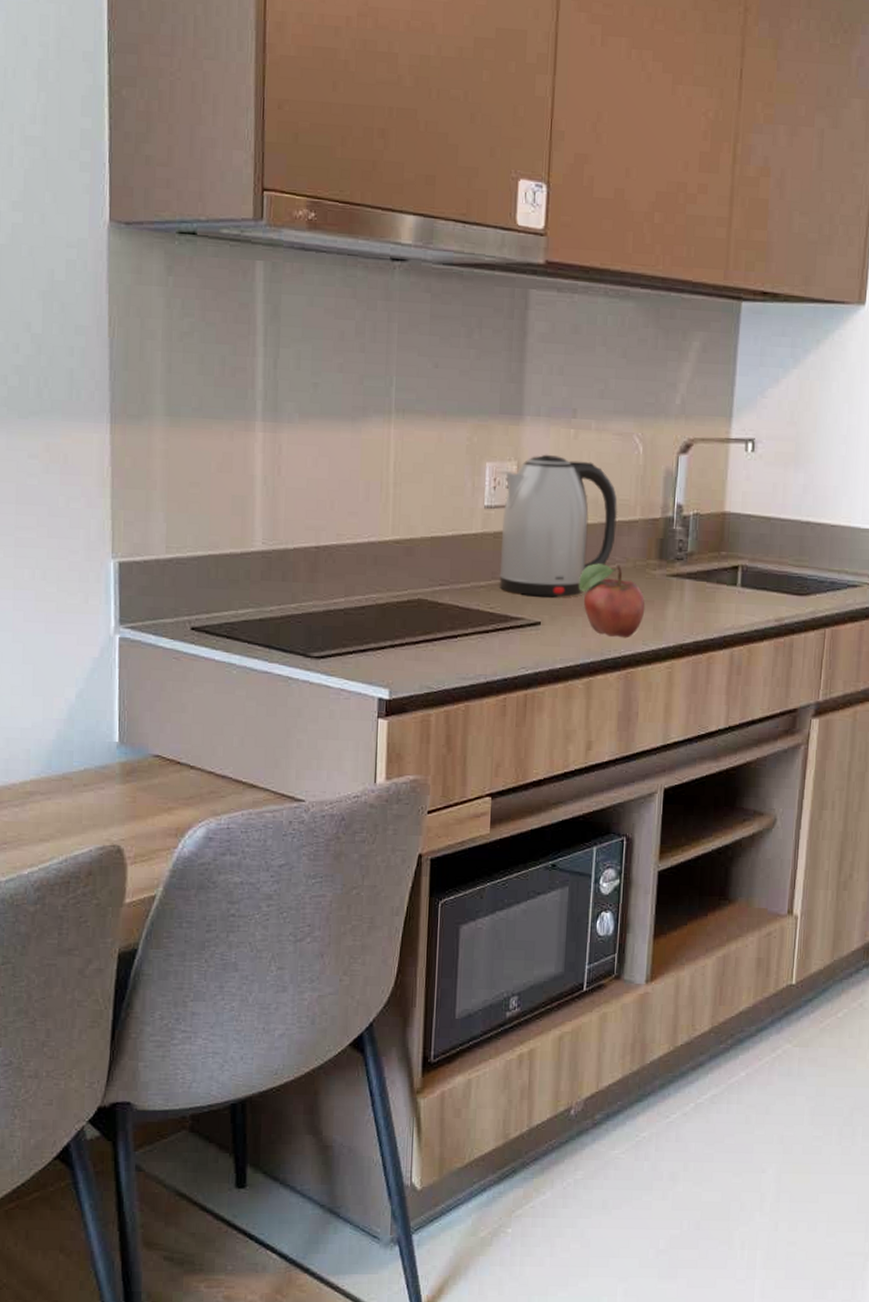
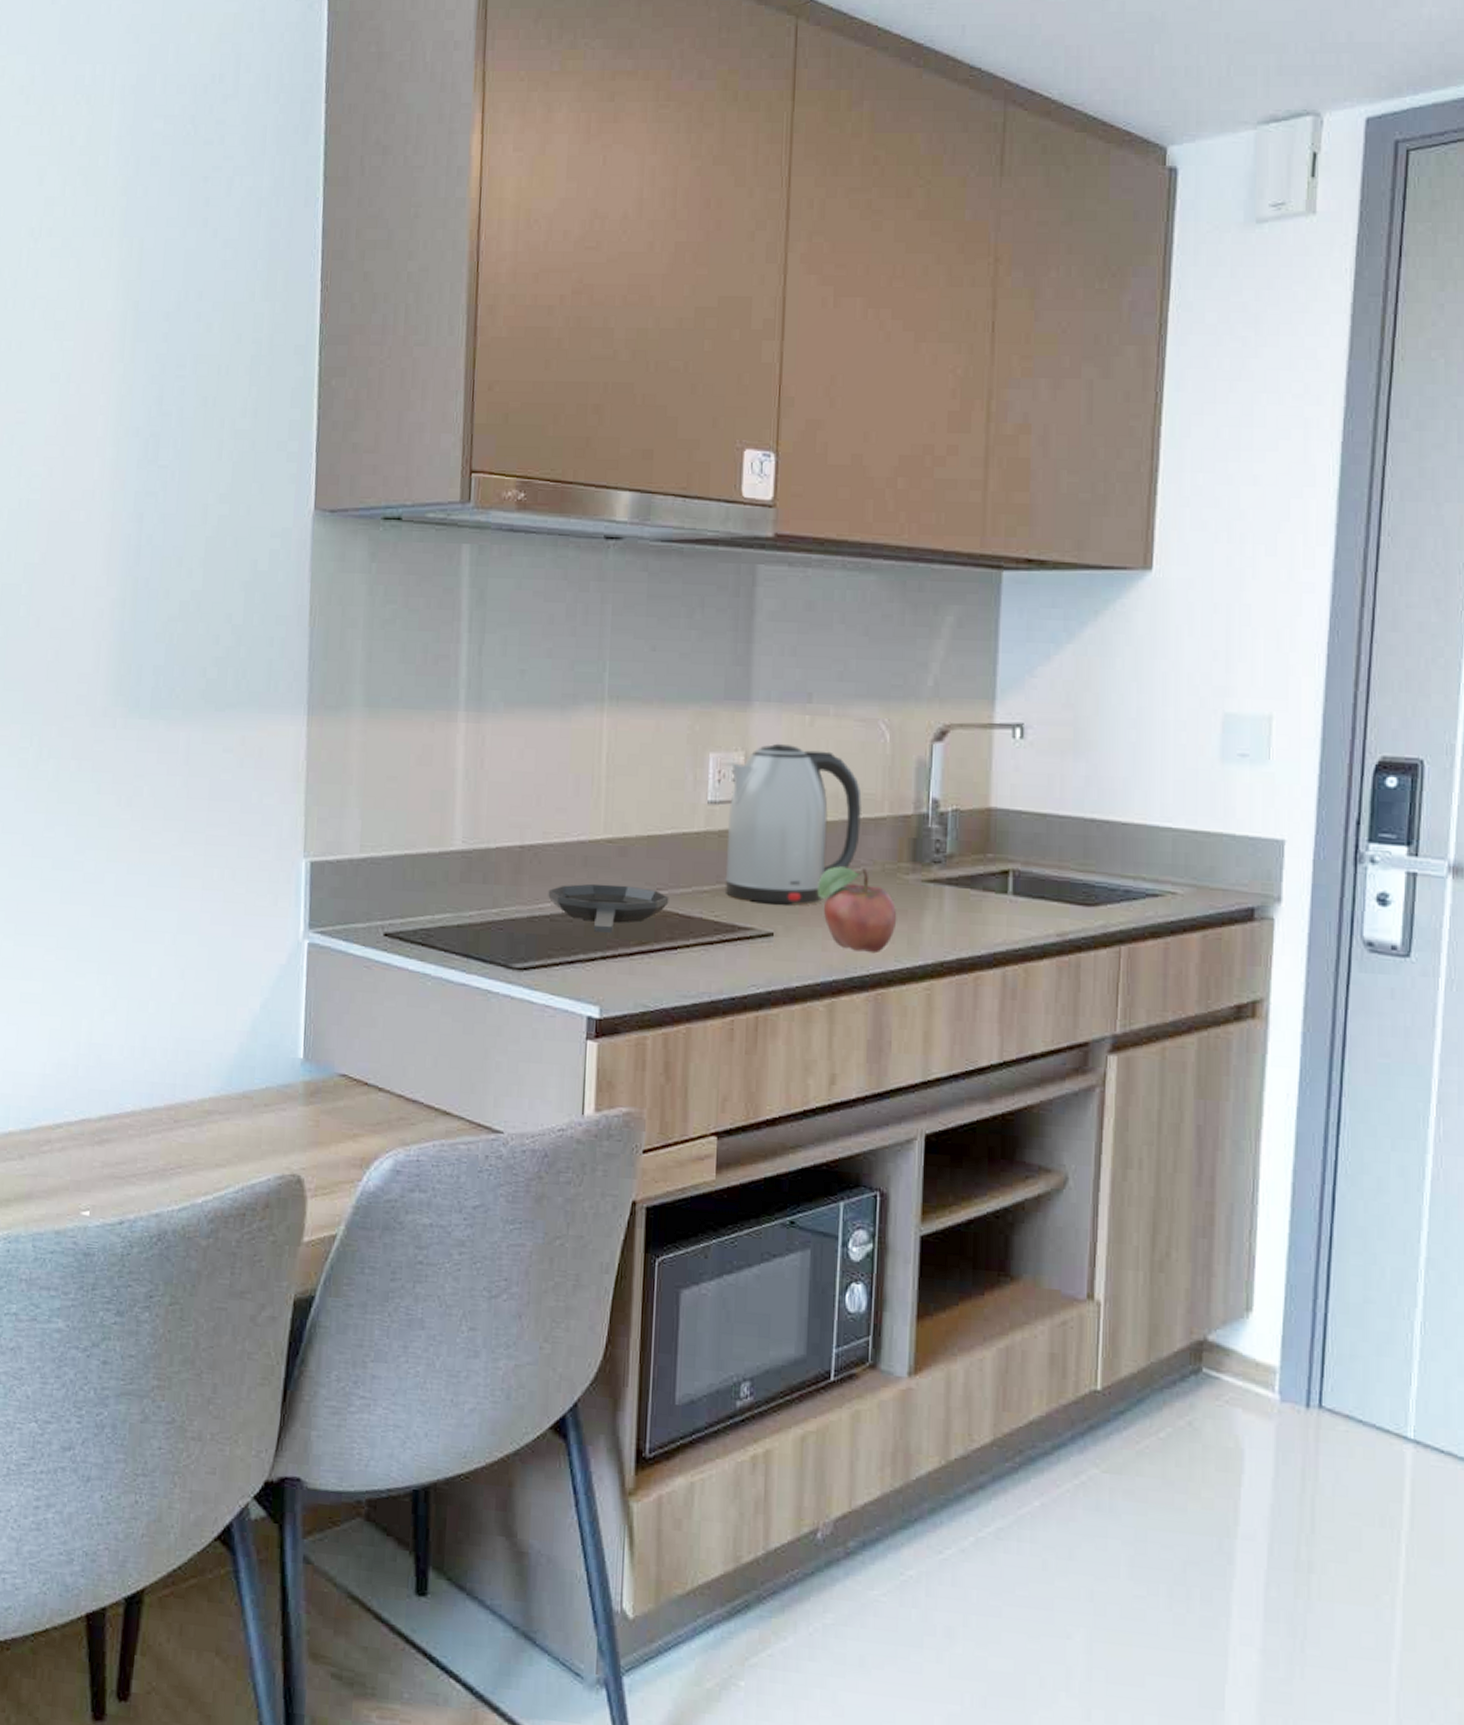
frying pan: none [342,580,450,624] -> present [548,883,669,933]

